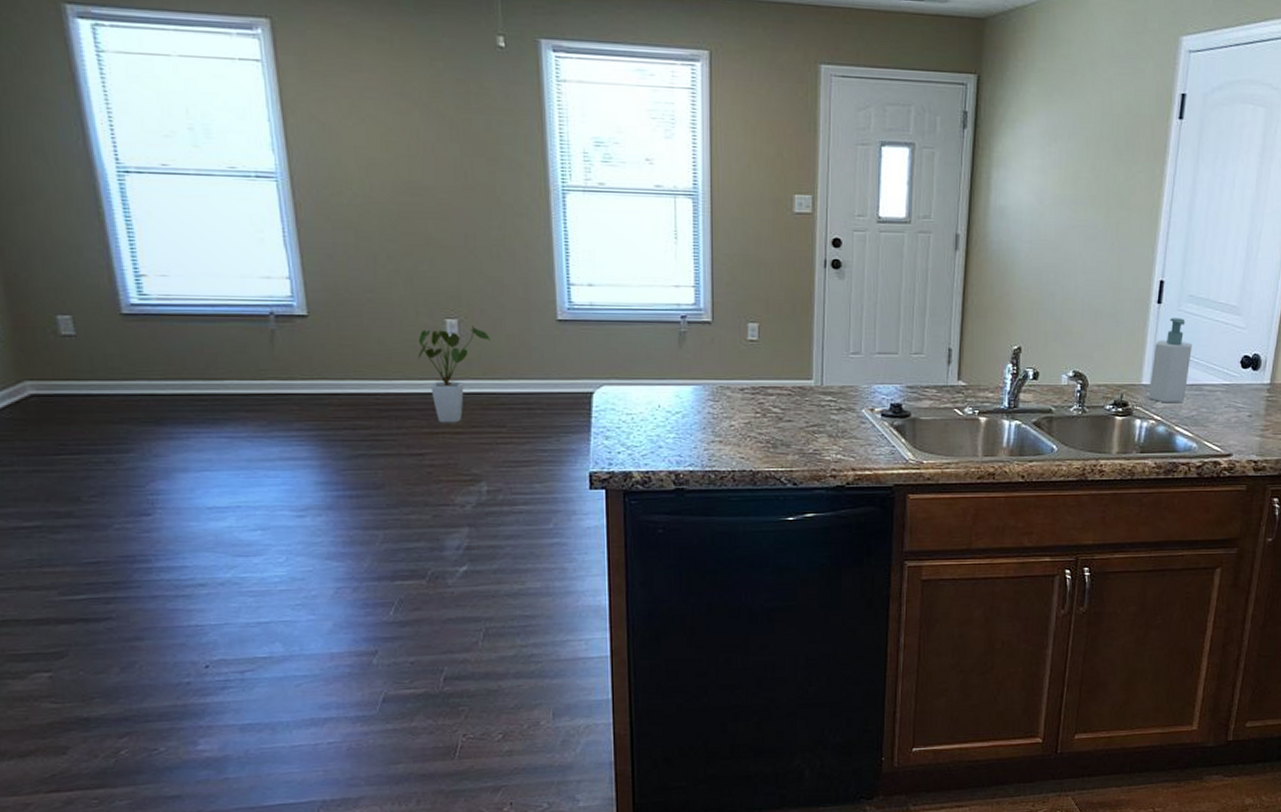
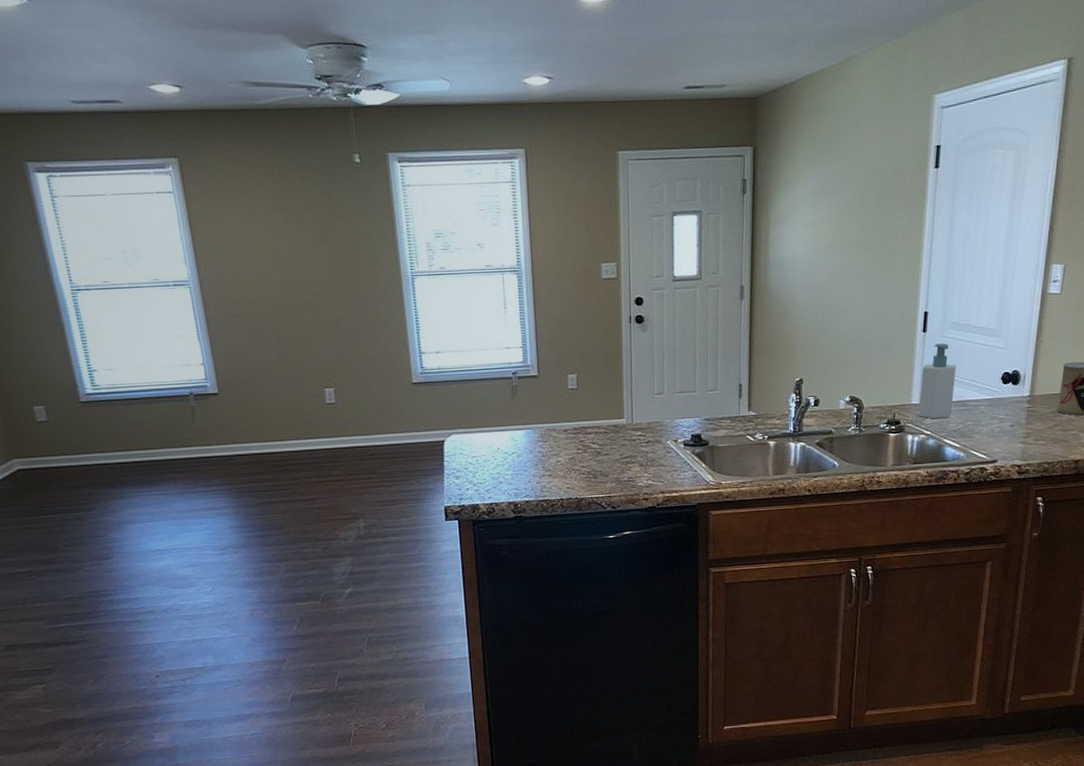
house plant: present [417,326,490,423] -> none [304,392,361,473]

